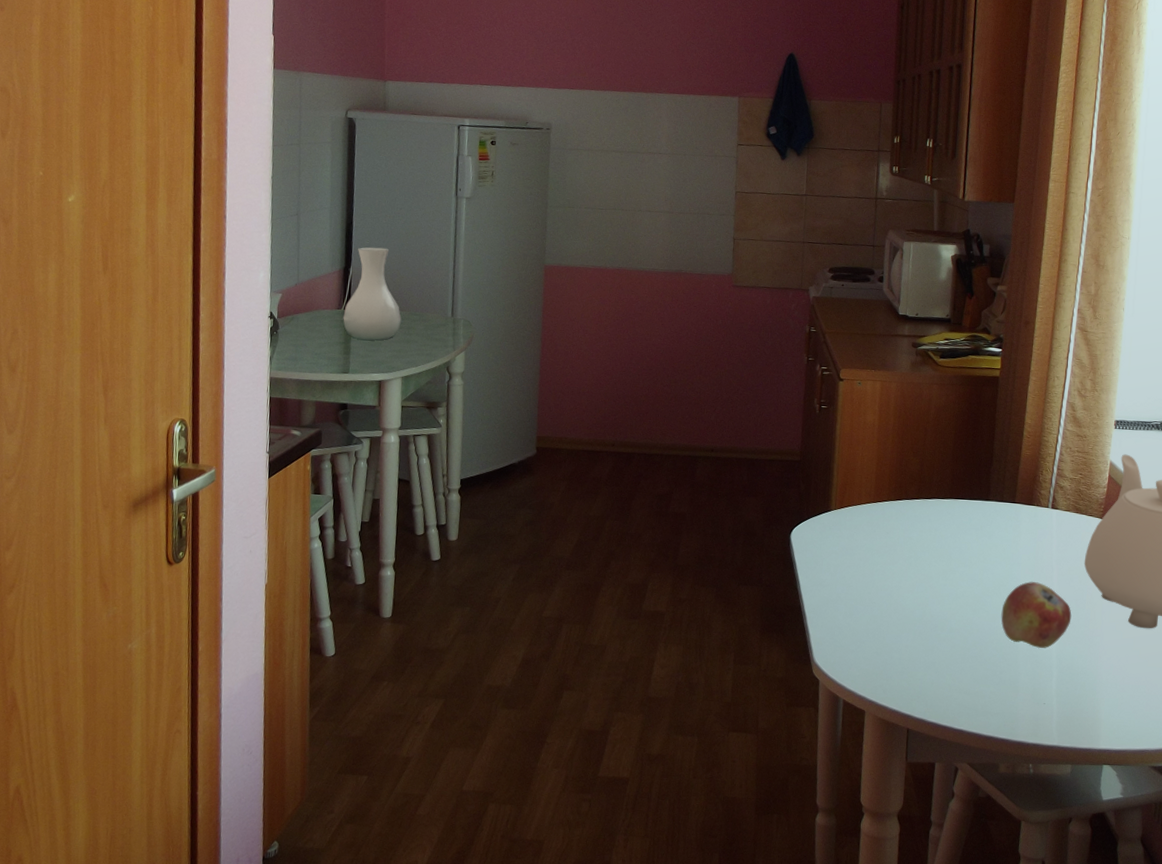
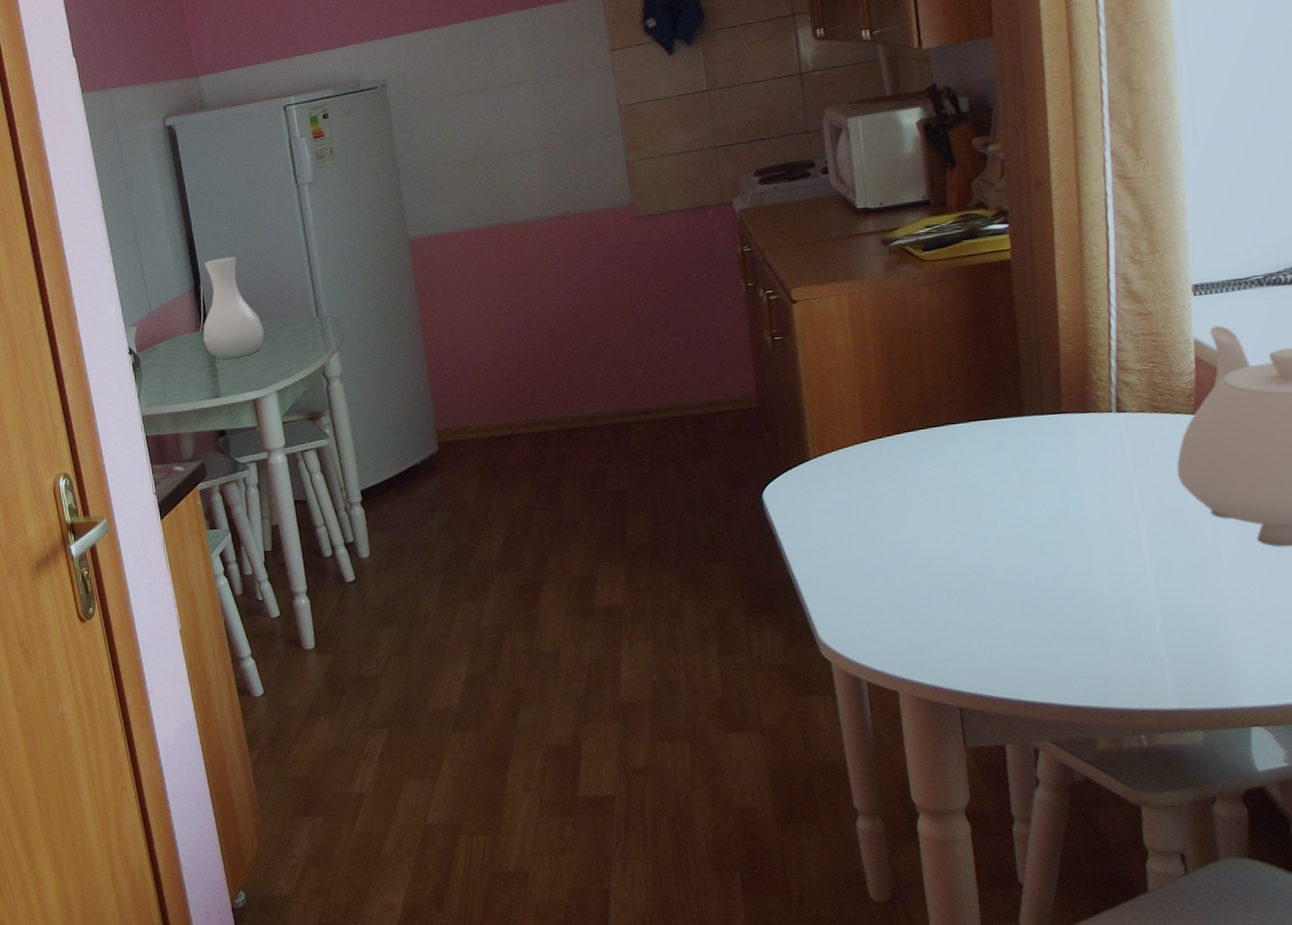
fruit: present [1001,581,1072,648] -> none [1066,507,1171,590]

